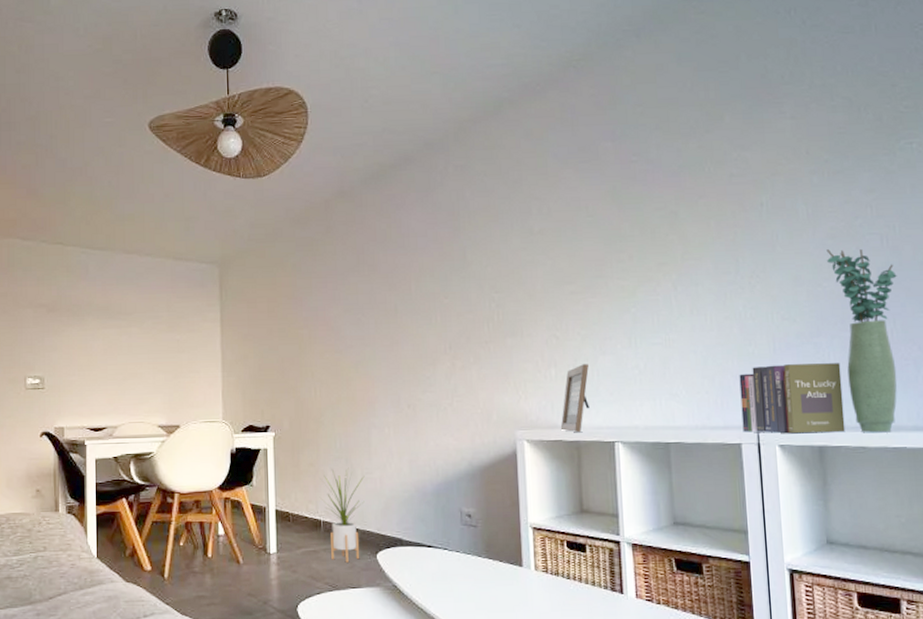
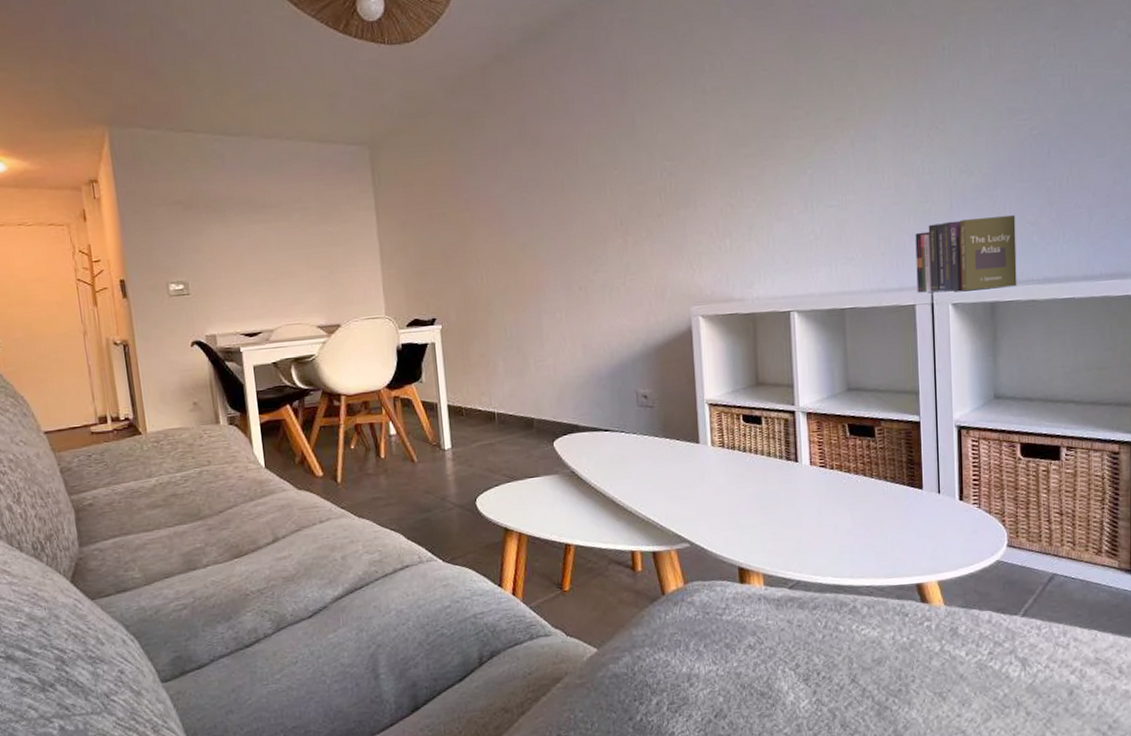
house plant: present [320,467,365,563] -> none [493,356,539,453]
picture frame: present [560,364,589,433] -> none [735,232,765,305]
vase: present [826,249,897,433] -> none [1007,93,1076,286]

